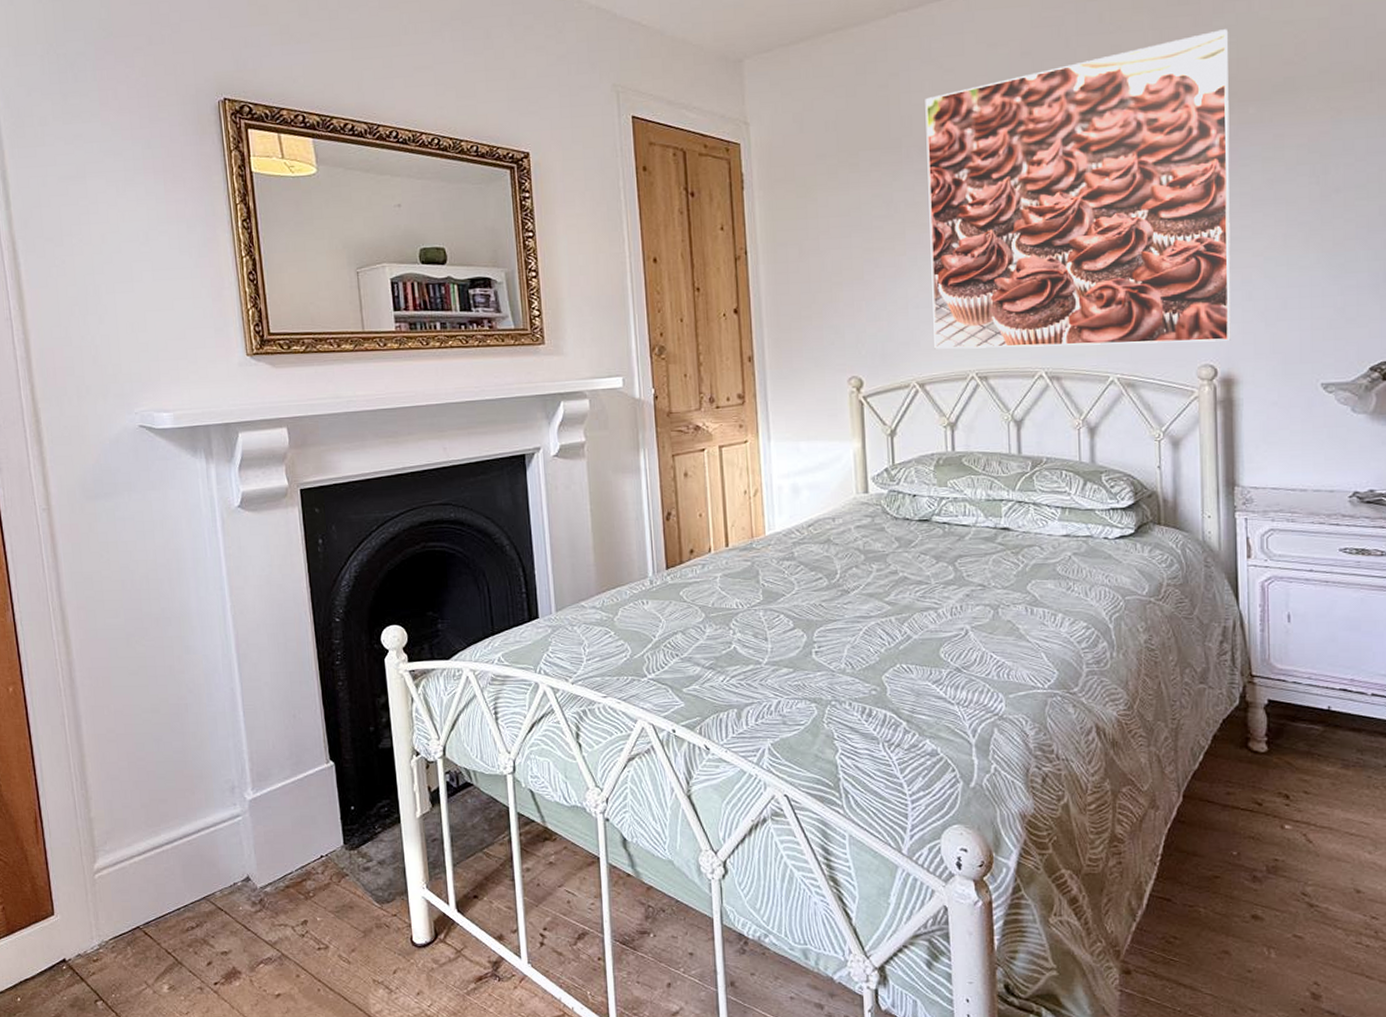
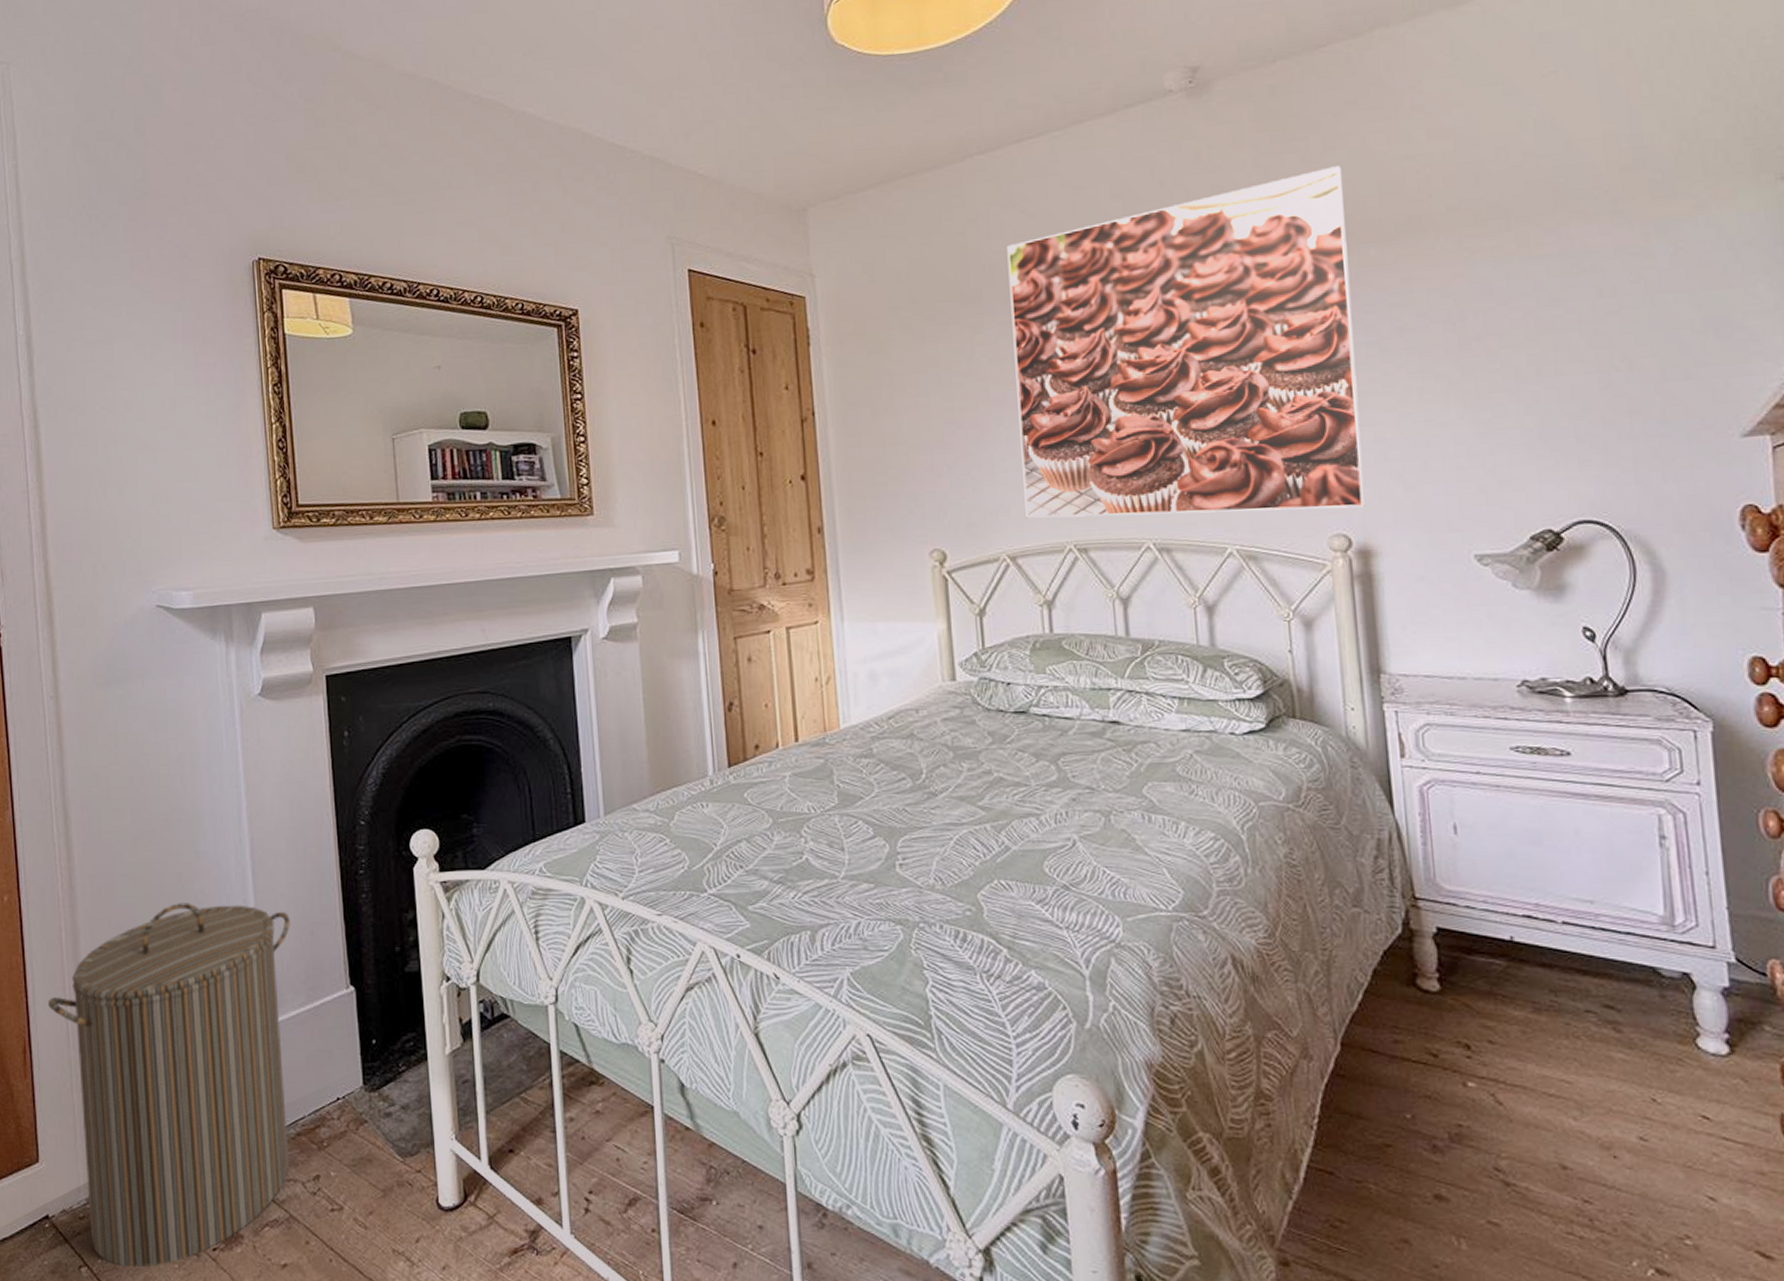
laundry hamper: none [54,691,280,1000] -> present [47,903,290,1268]

